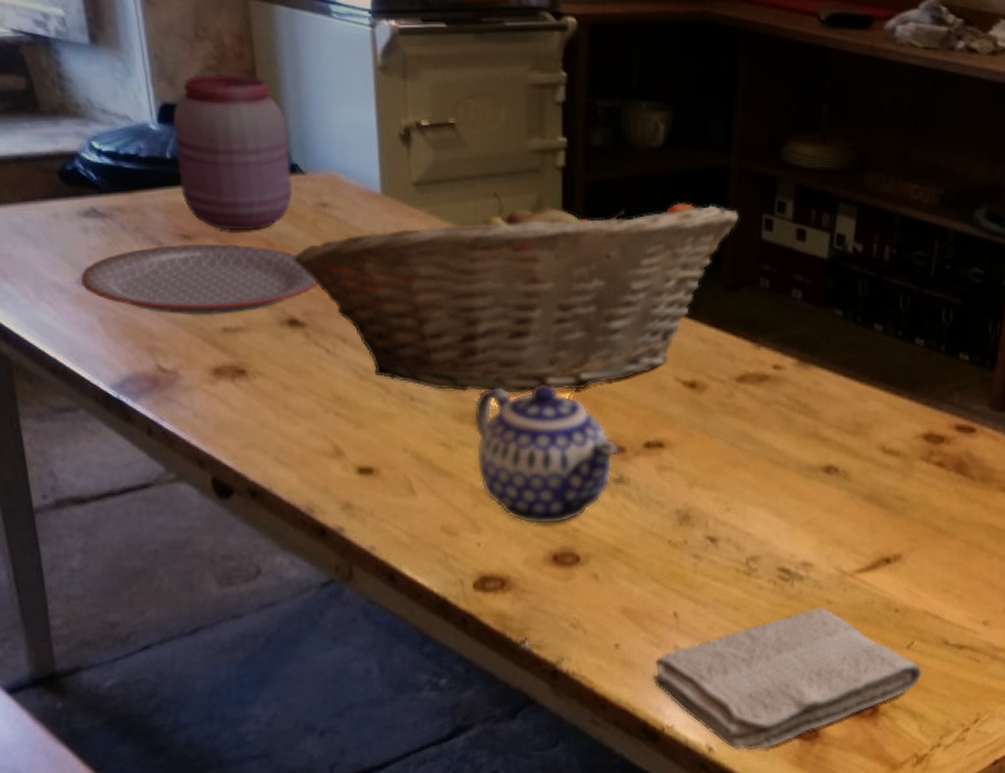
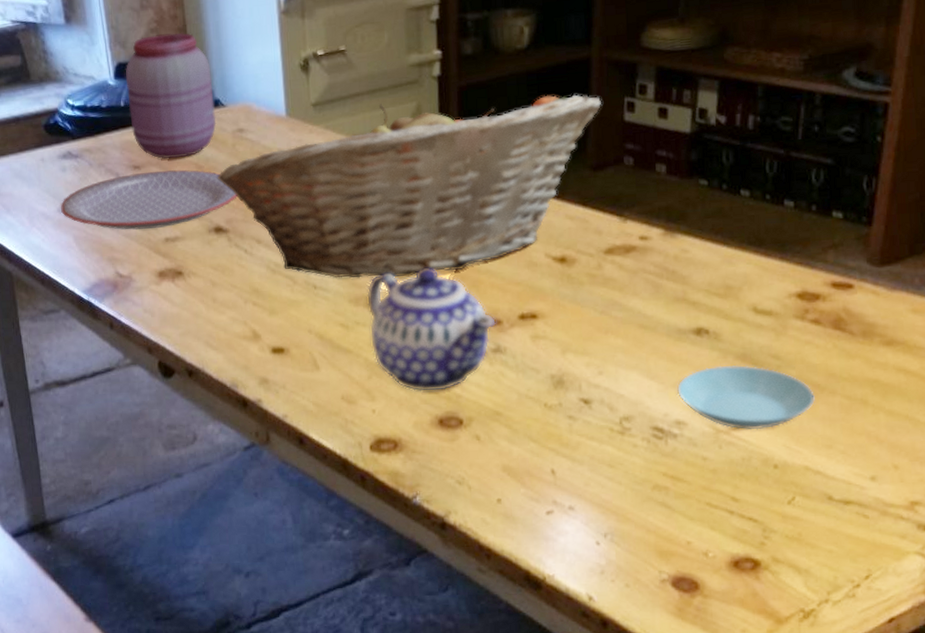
washcloth: present [653,607,922,751] -> none [533,464,805,601]
saucer: none [805,505,936,573] -> present [677,365,815,430]

